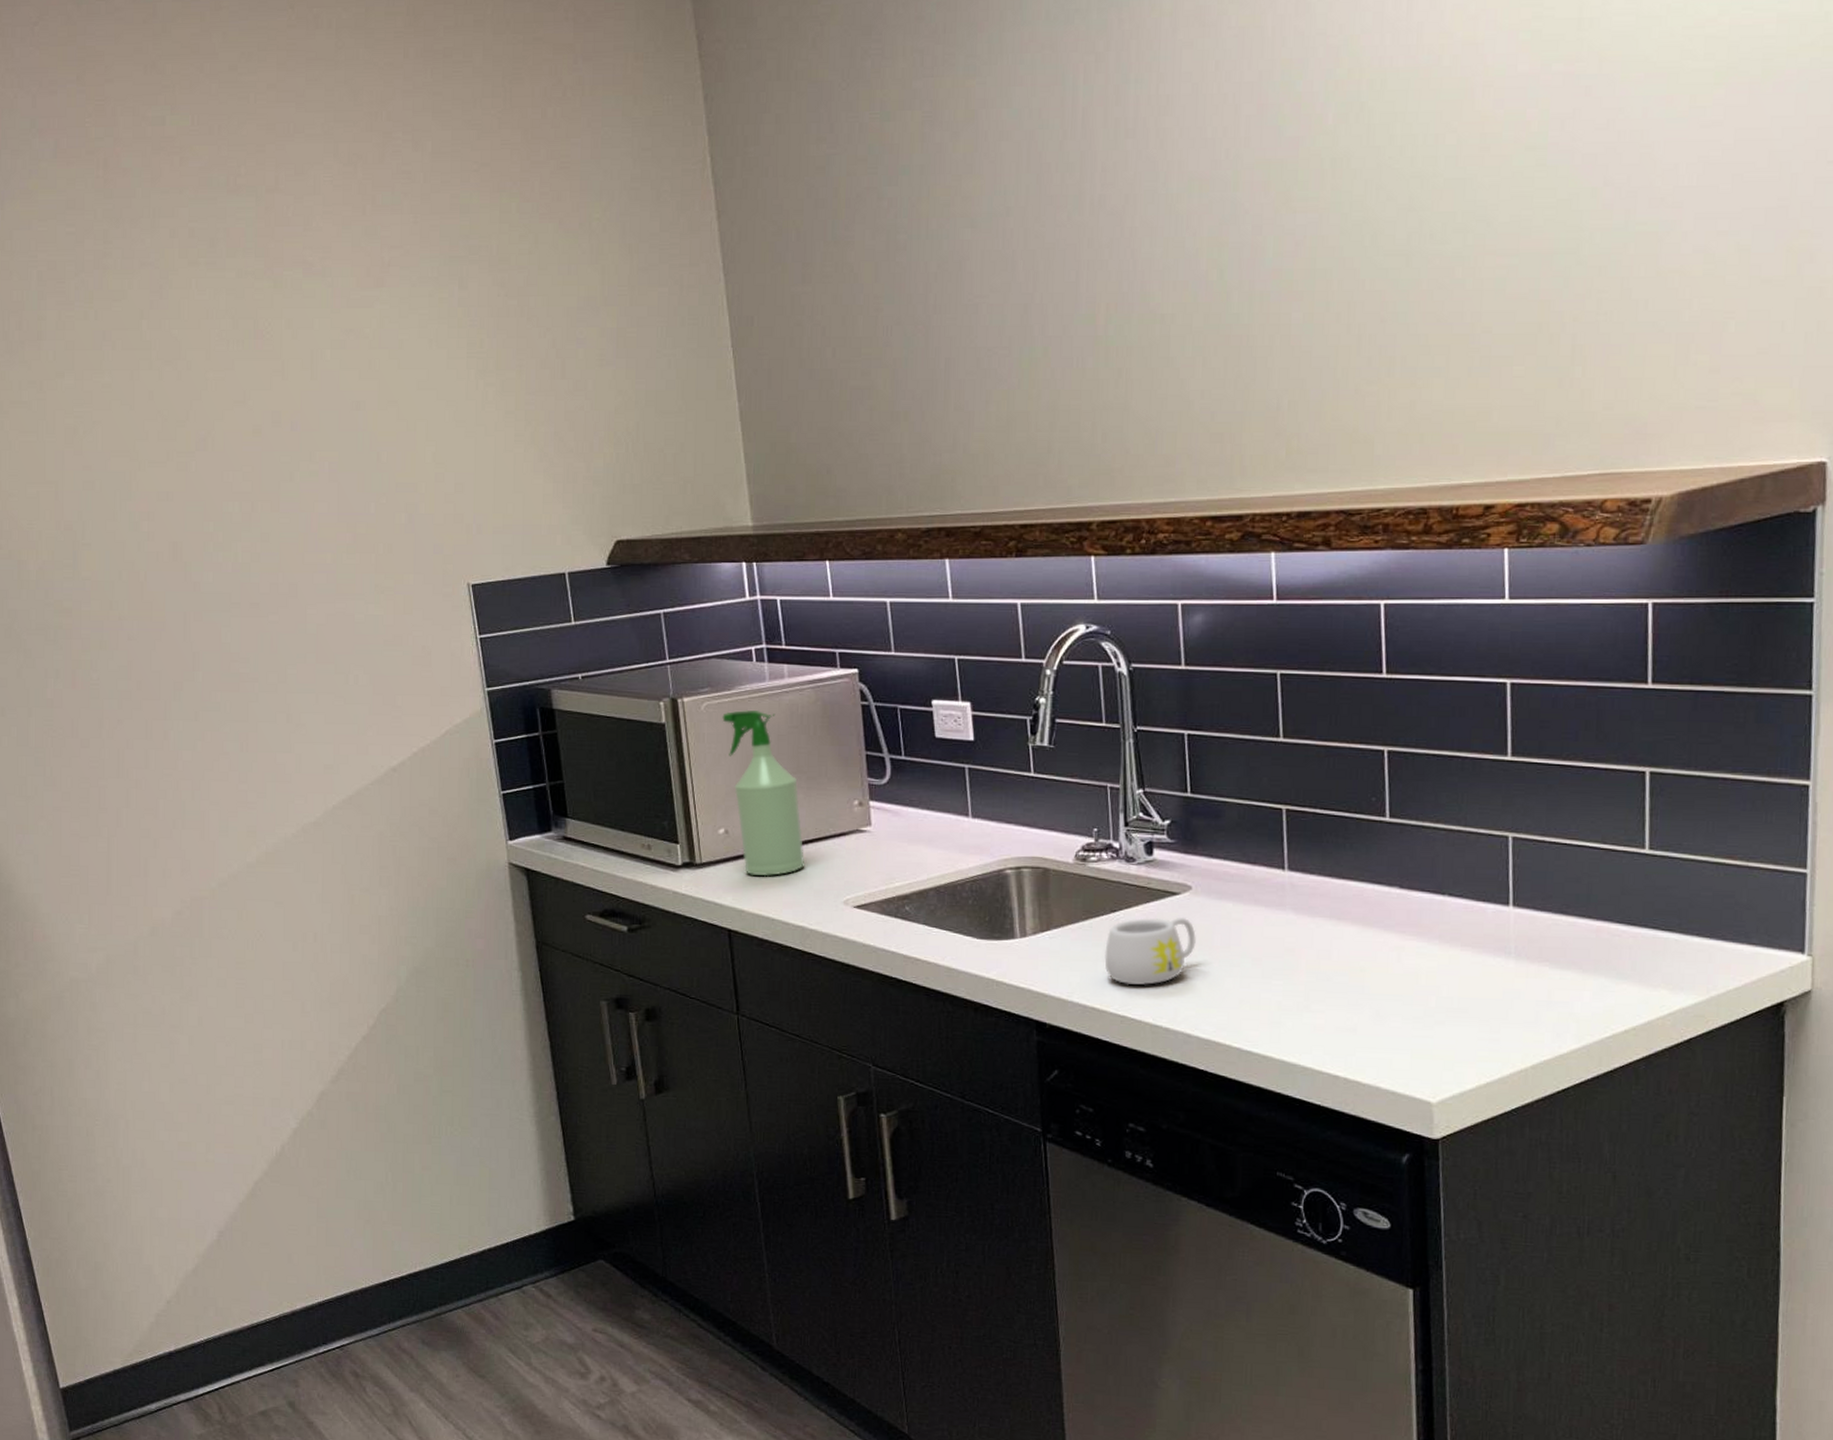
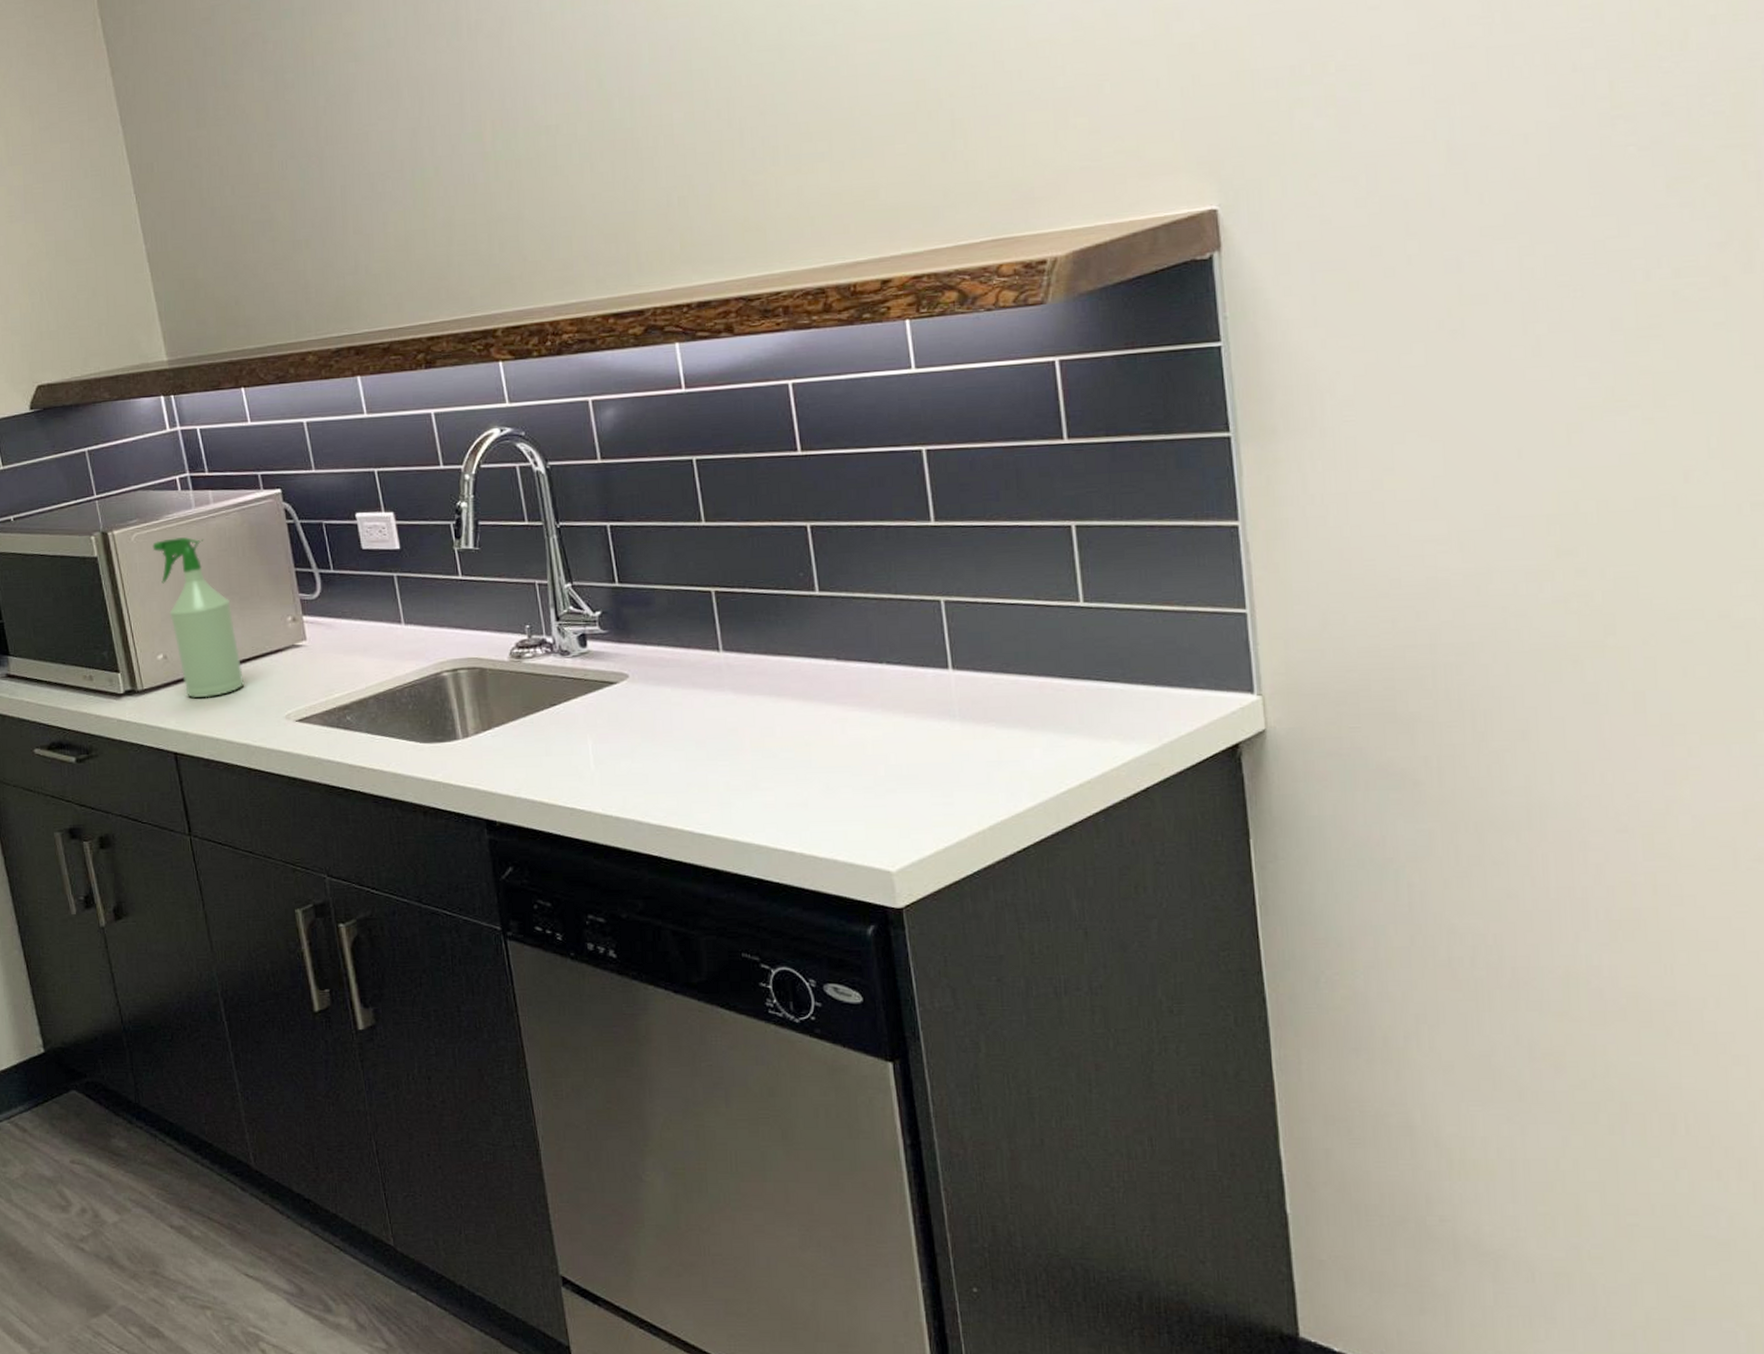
mug: present [1104,917,1196,985] -> none [548,705,638,778]

